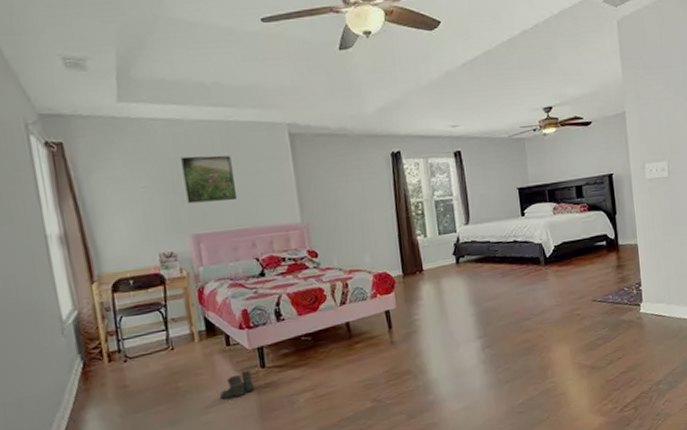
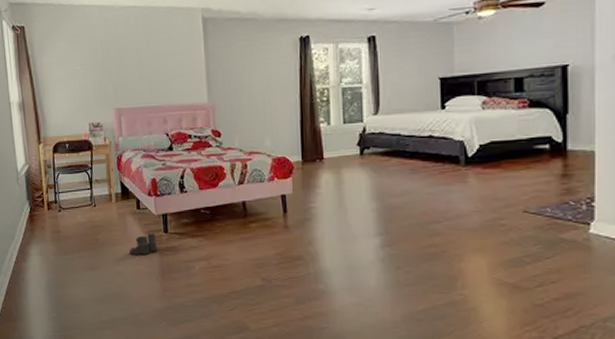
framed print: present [181,155,237,204] -> none [110,38,153,81]

